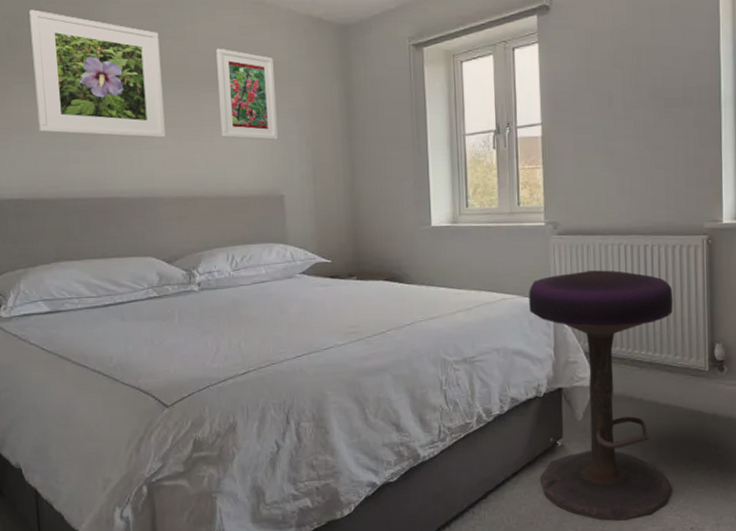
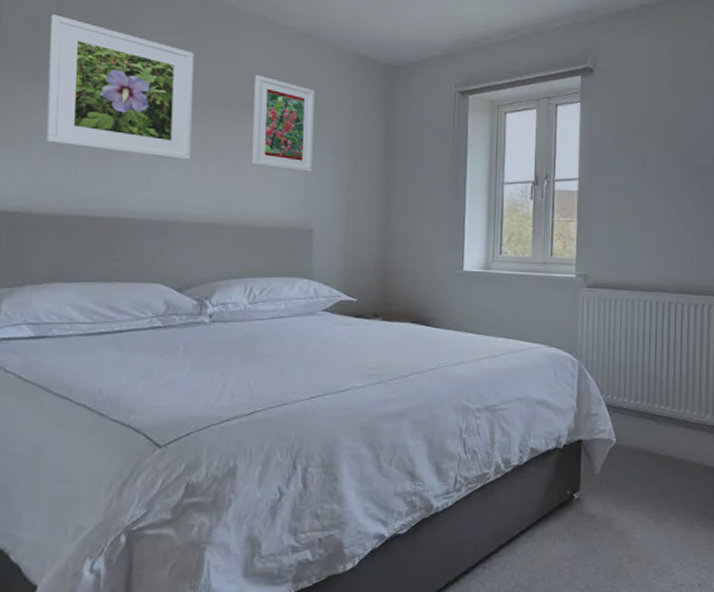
stool: present [529,270,673,521] -> none [554,324,693,577]

